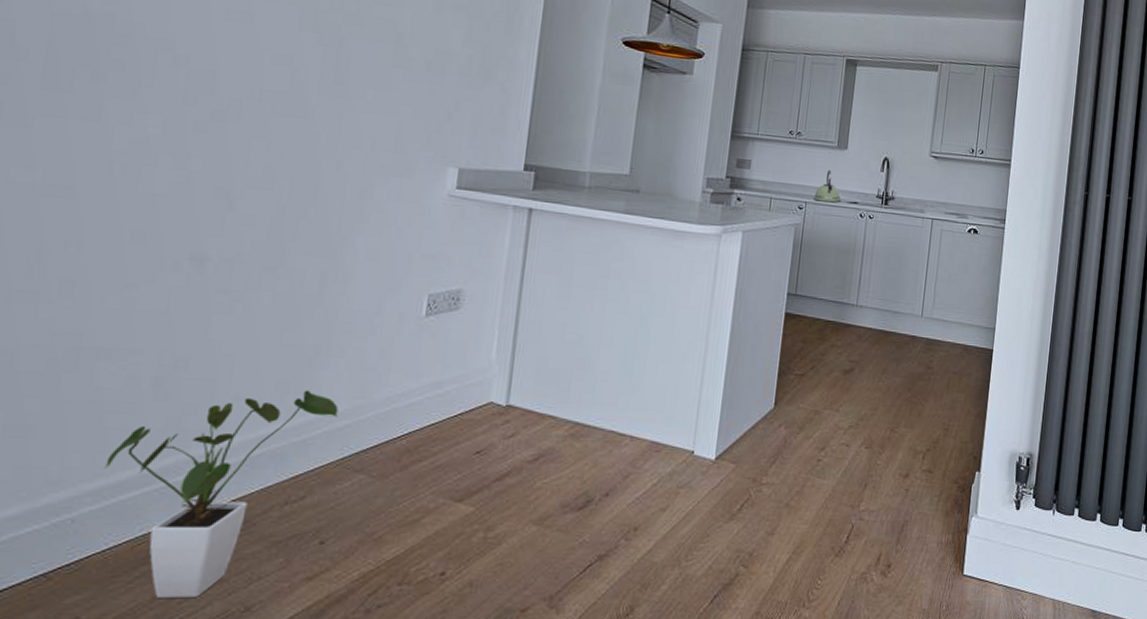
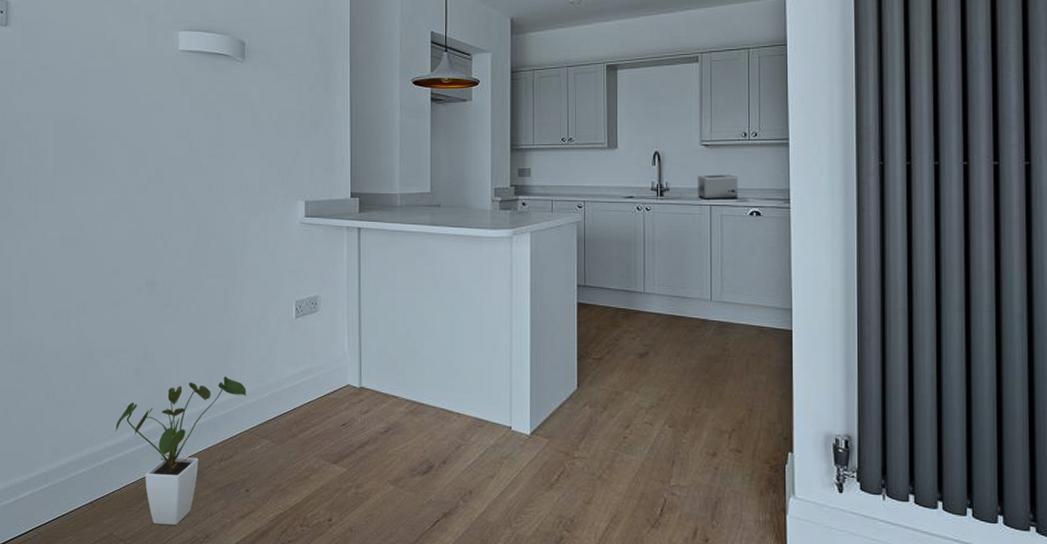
kettle: present [814,170,841,203] -> none [591,170,616,199]
toaster: none [921,187,962,216] -> present [697,175,738,201]

